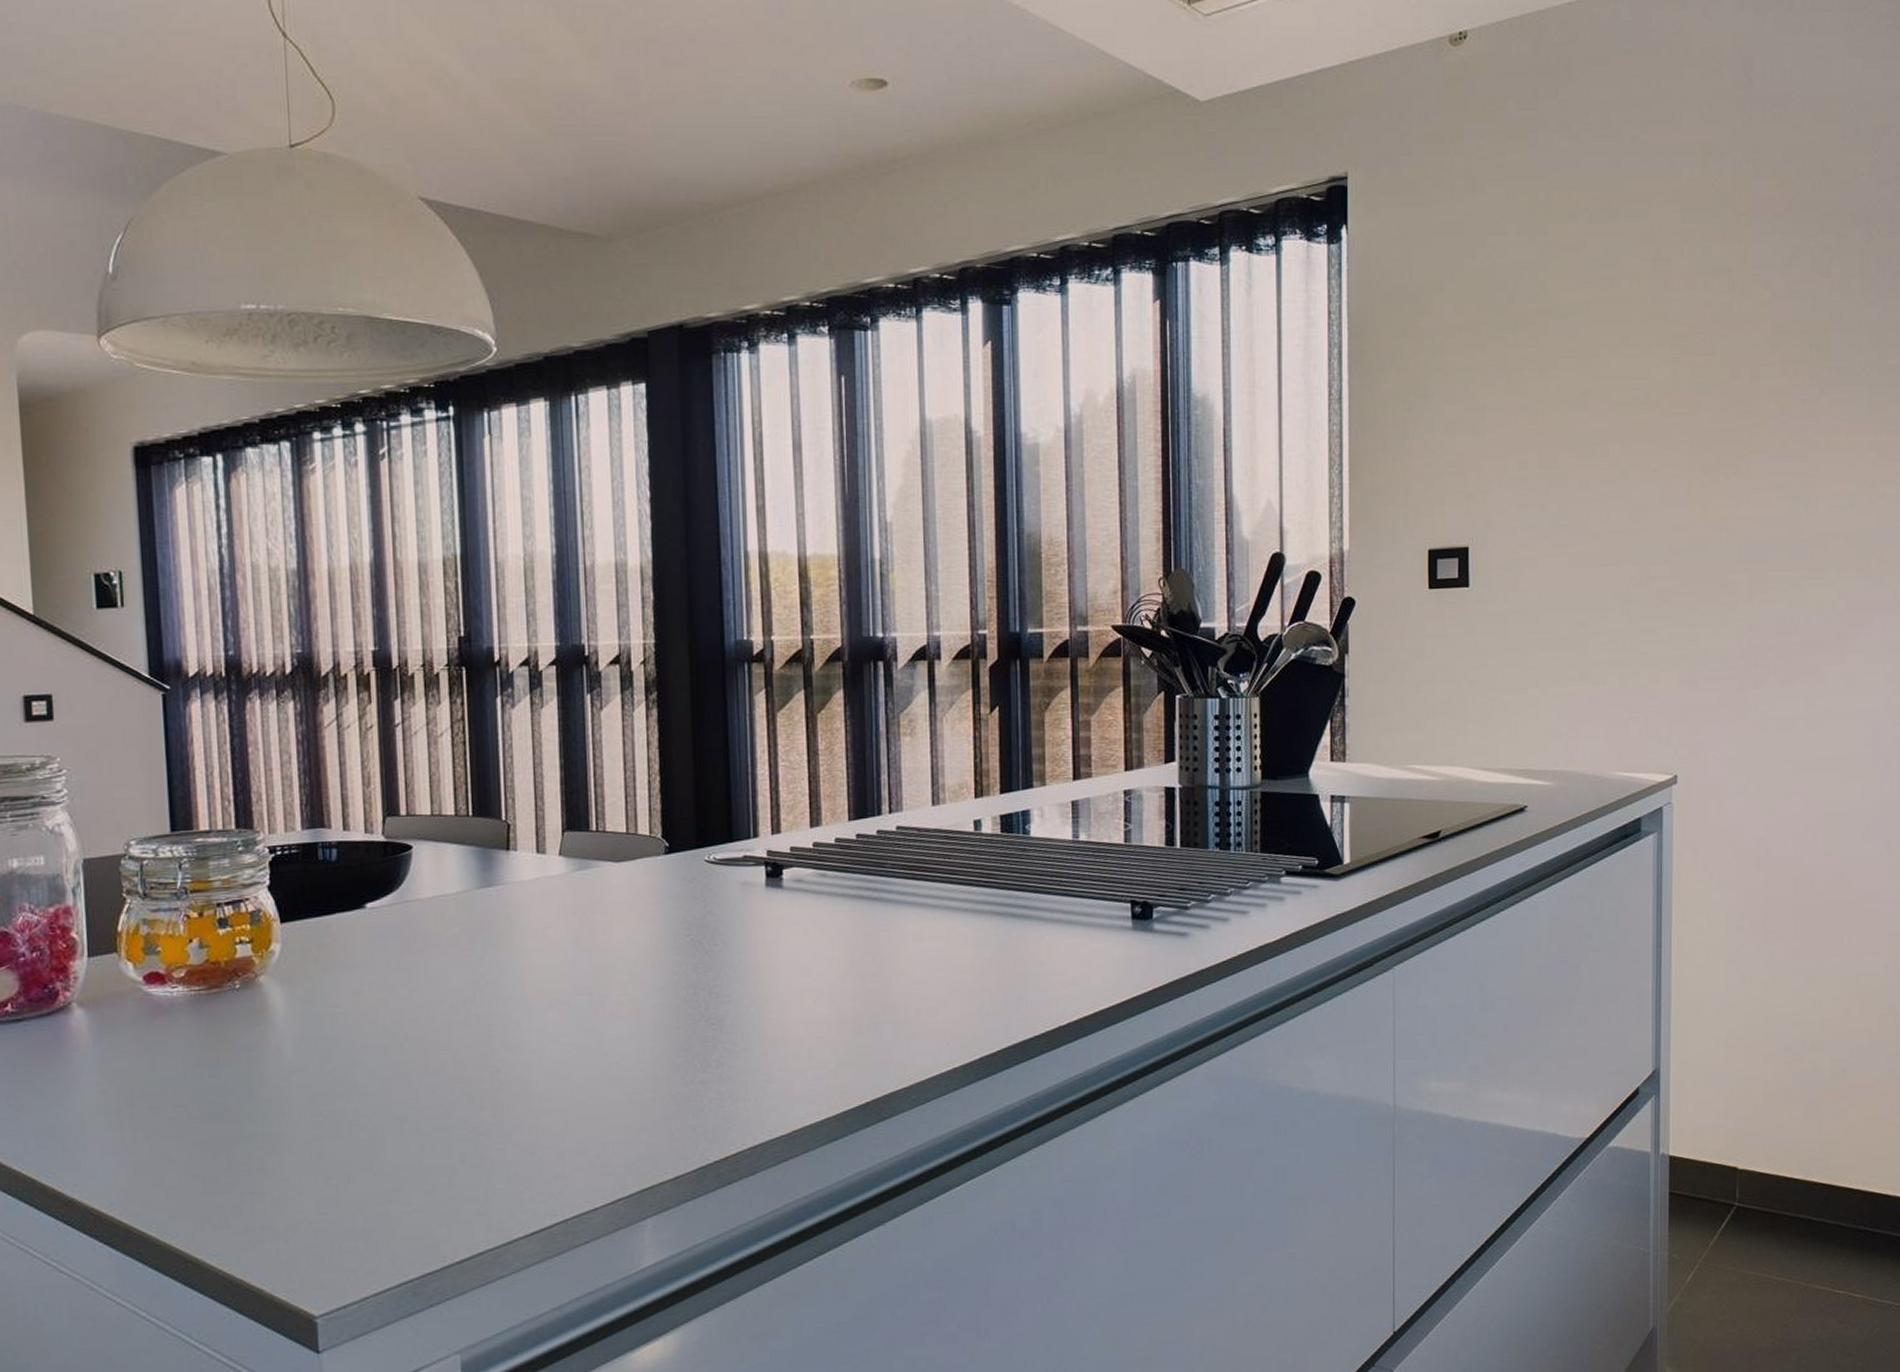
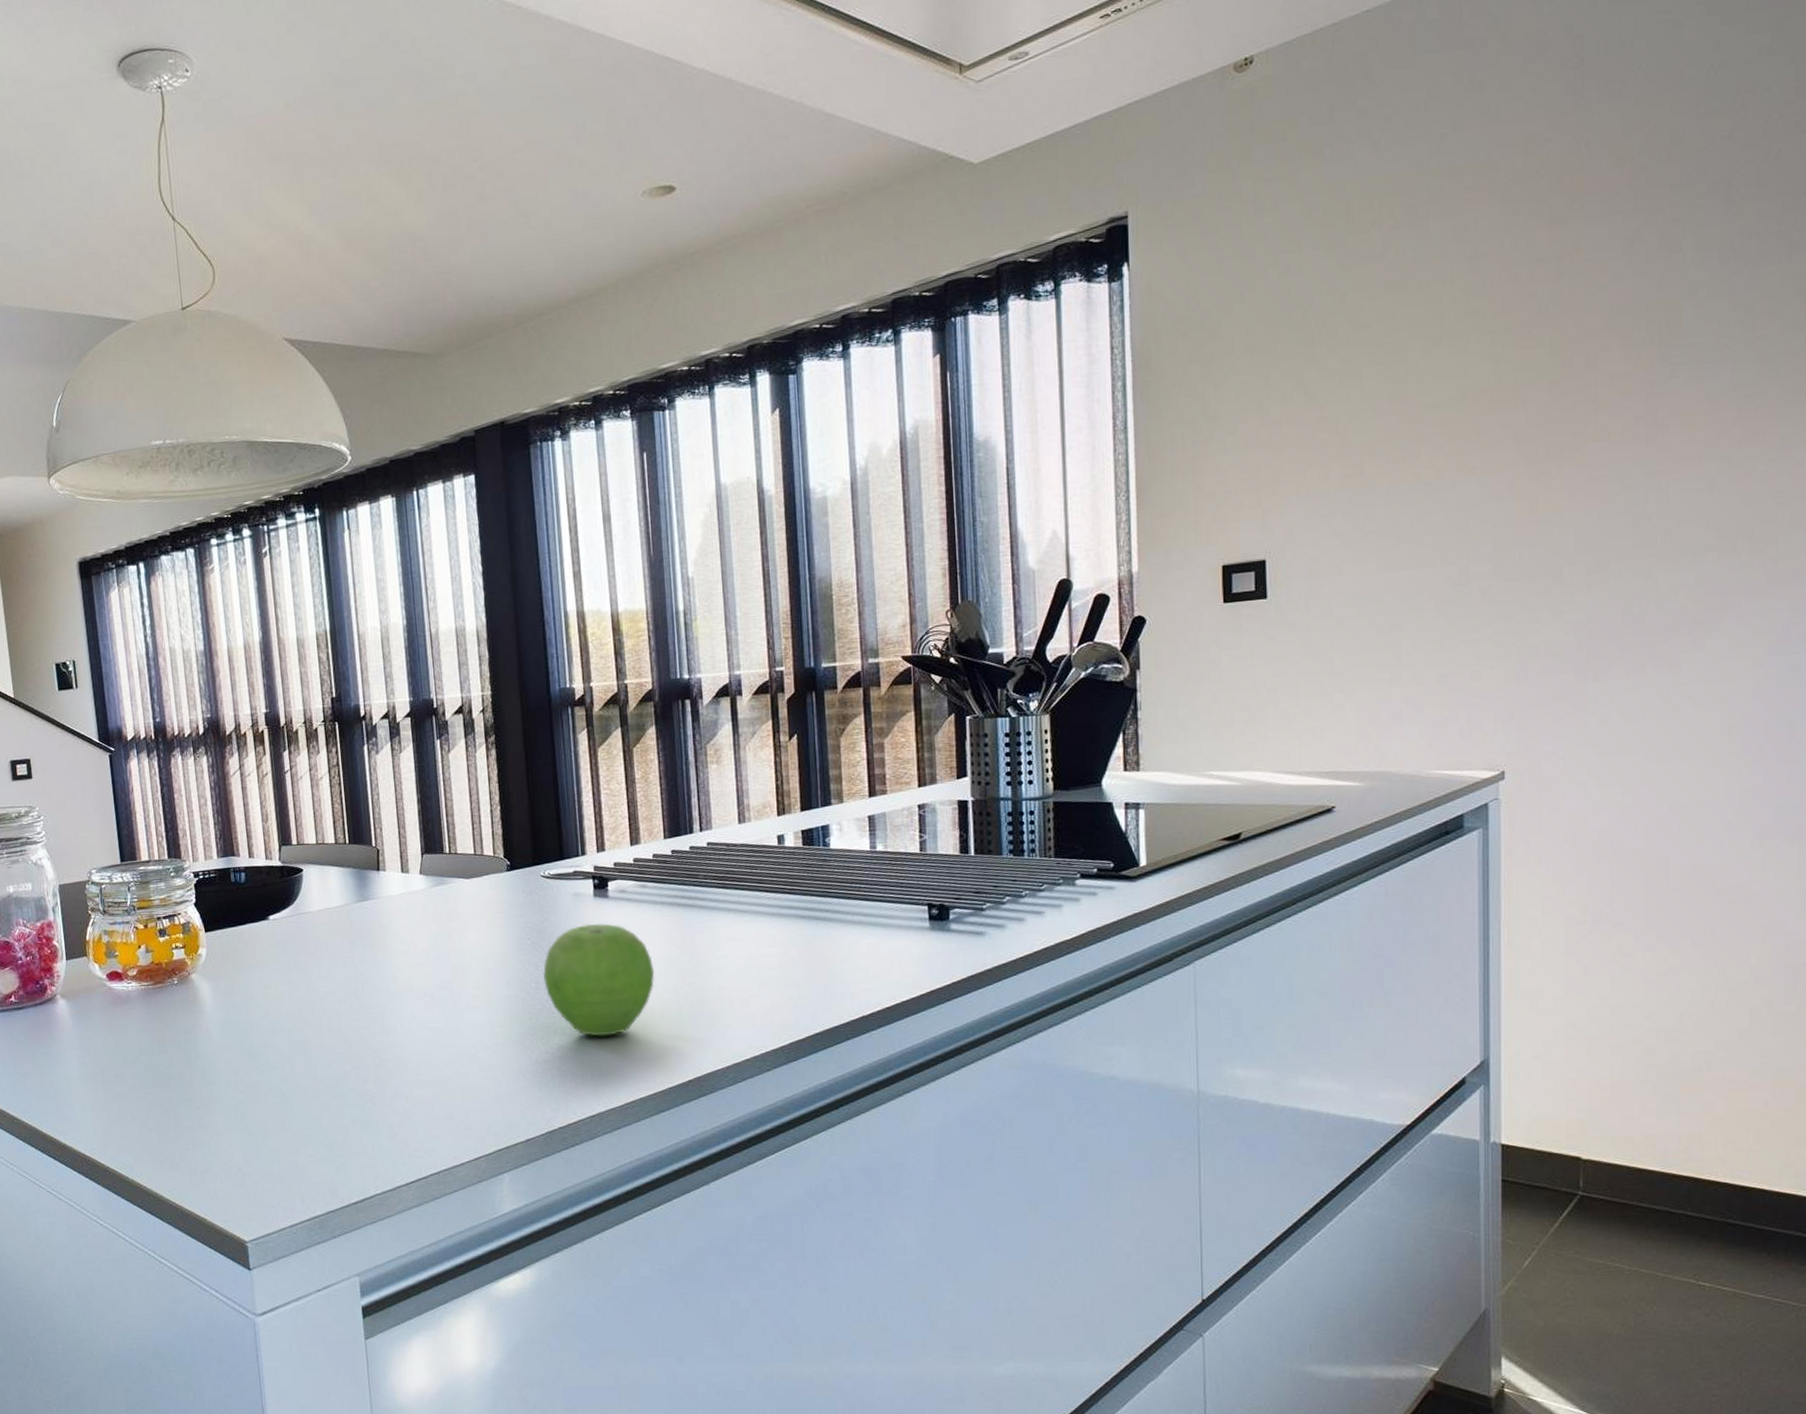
fruit: none [702,917,832,1052] -> present [542,923,655,1036]

